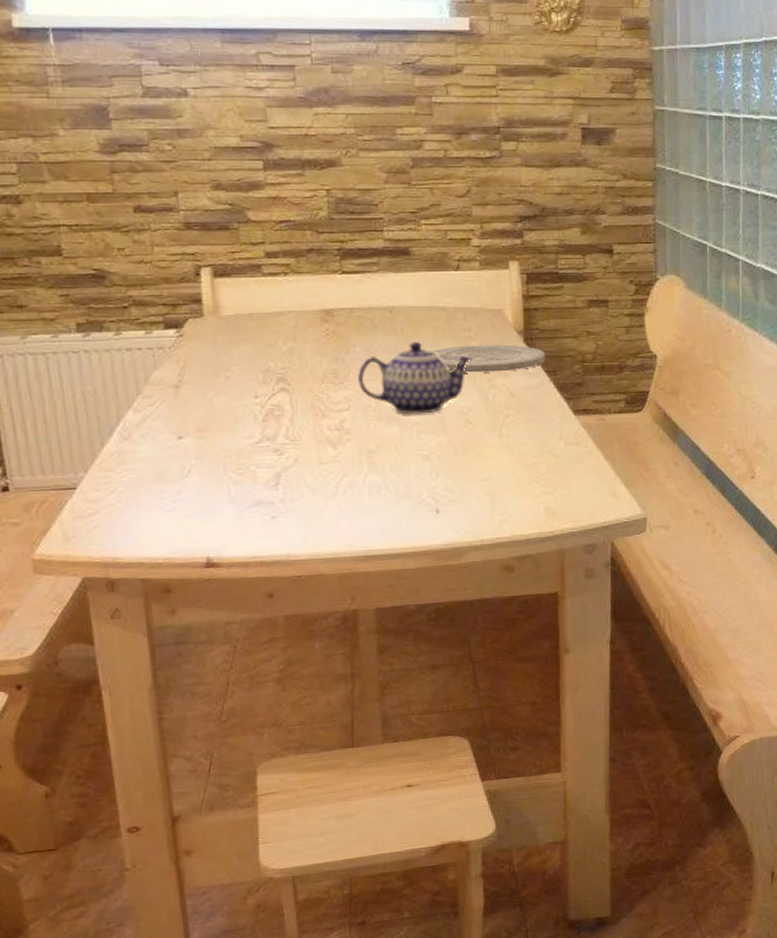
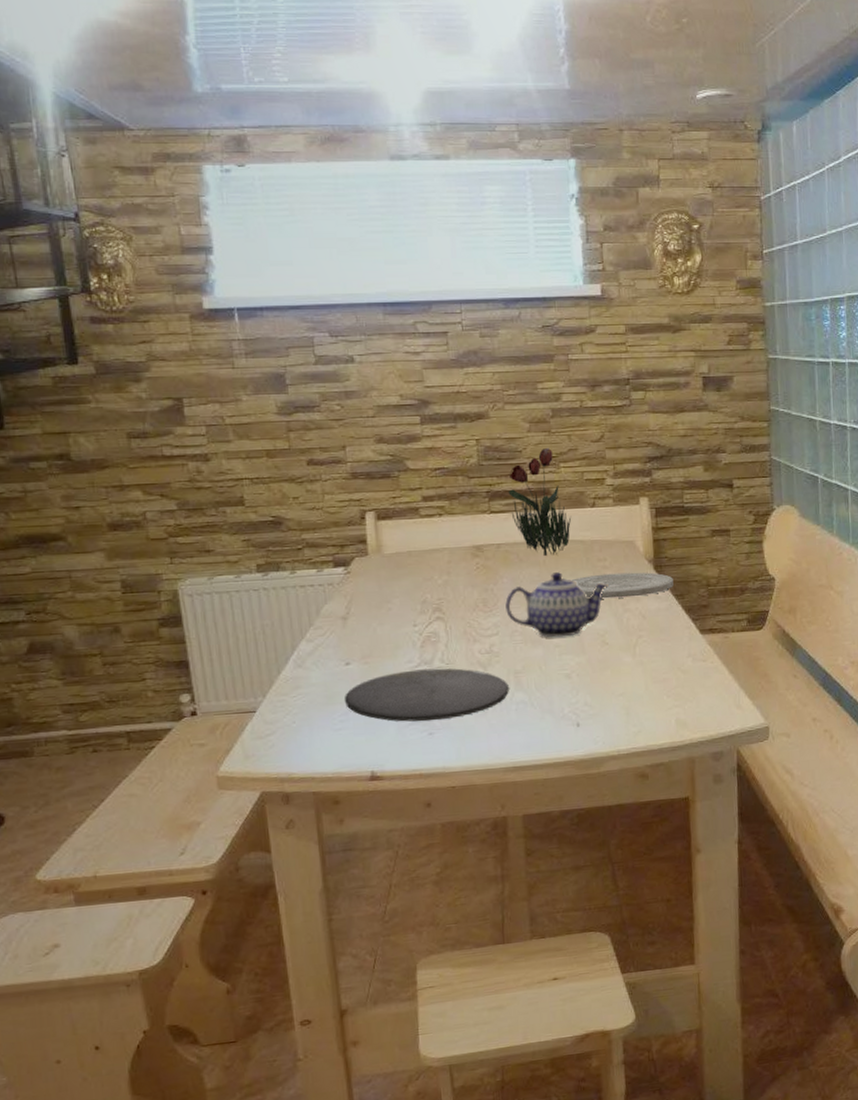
plate: none [176,445,363,504] -> present [344,668,510,722]
flower: none [362,201,433,323] -> present [508,447,572,556]

